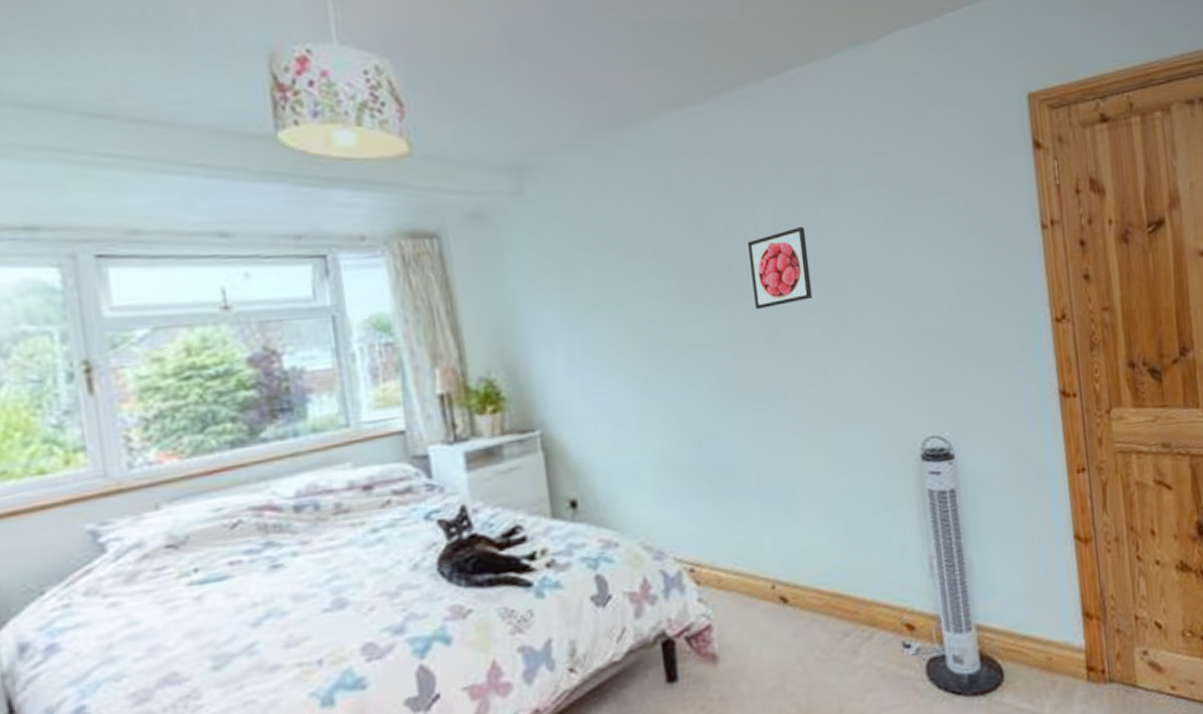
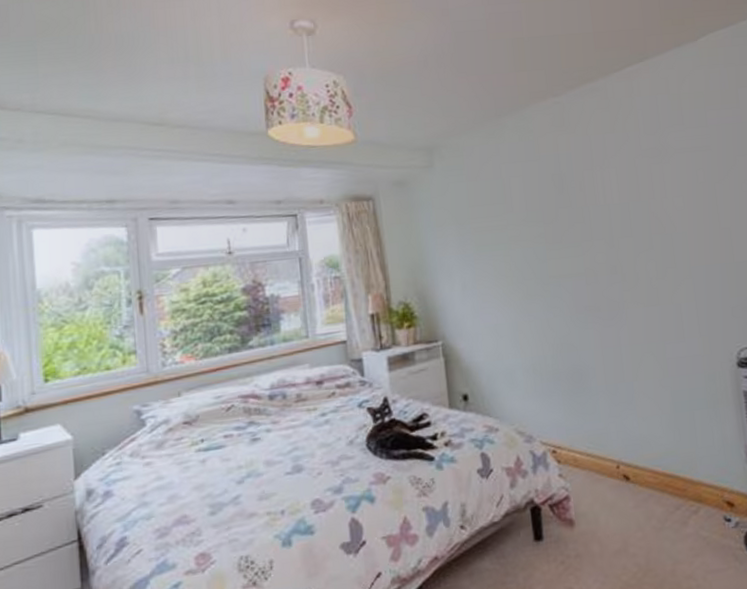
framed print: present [747,226,813,309] -> none [596,183,648,248]

